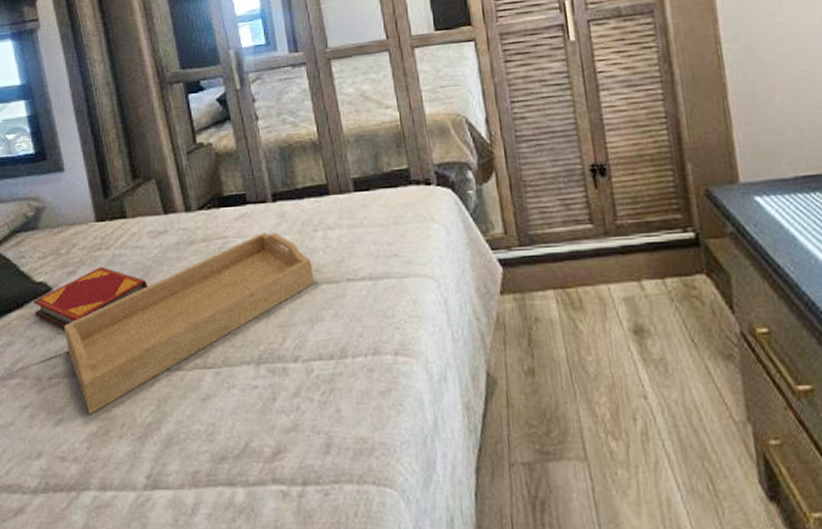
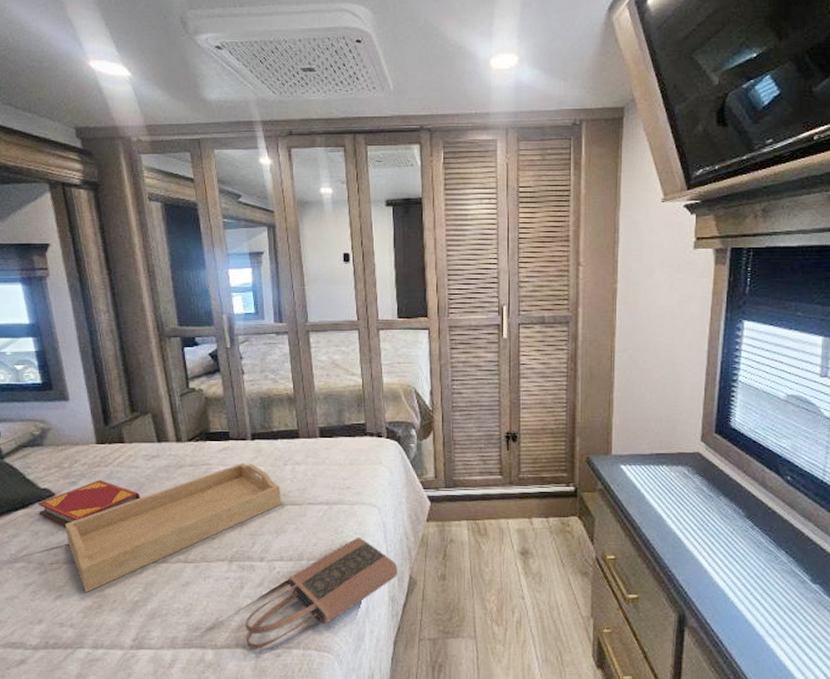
tote bag: none [281,321,471,486] -> present [244,537,398,649]

